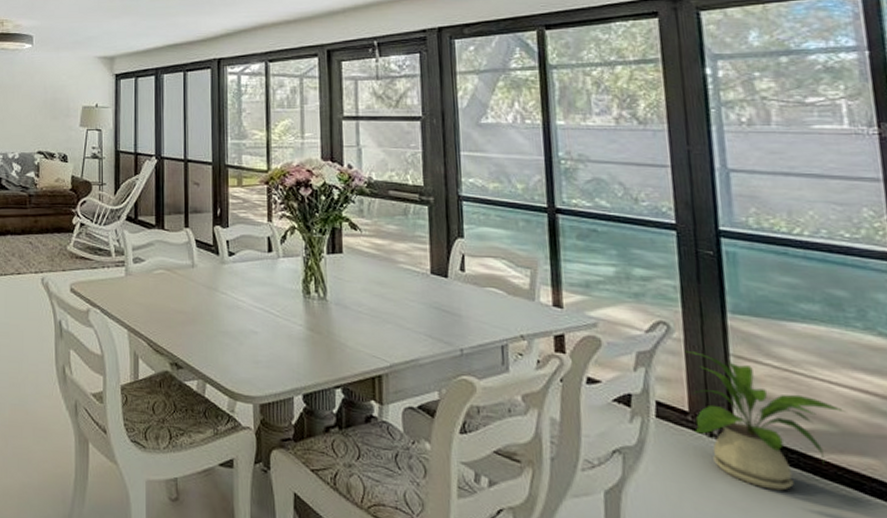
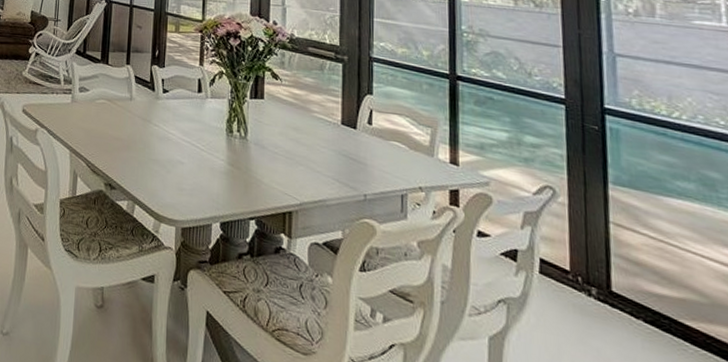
house plant: present [684,350,845,491] -> none [568,214,716,353]

